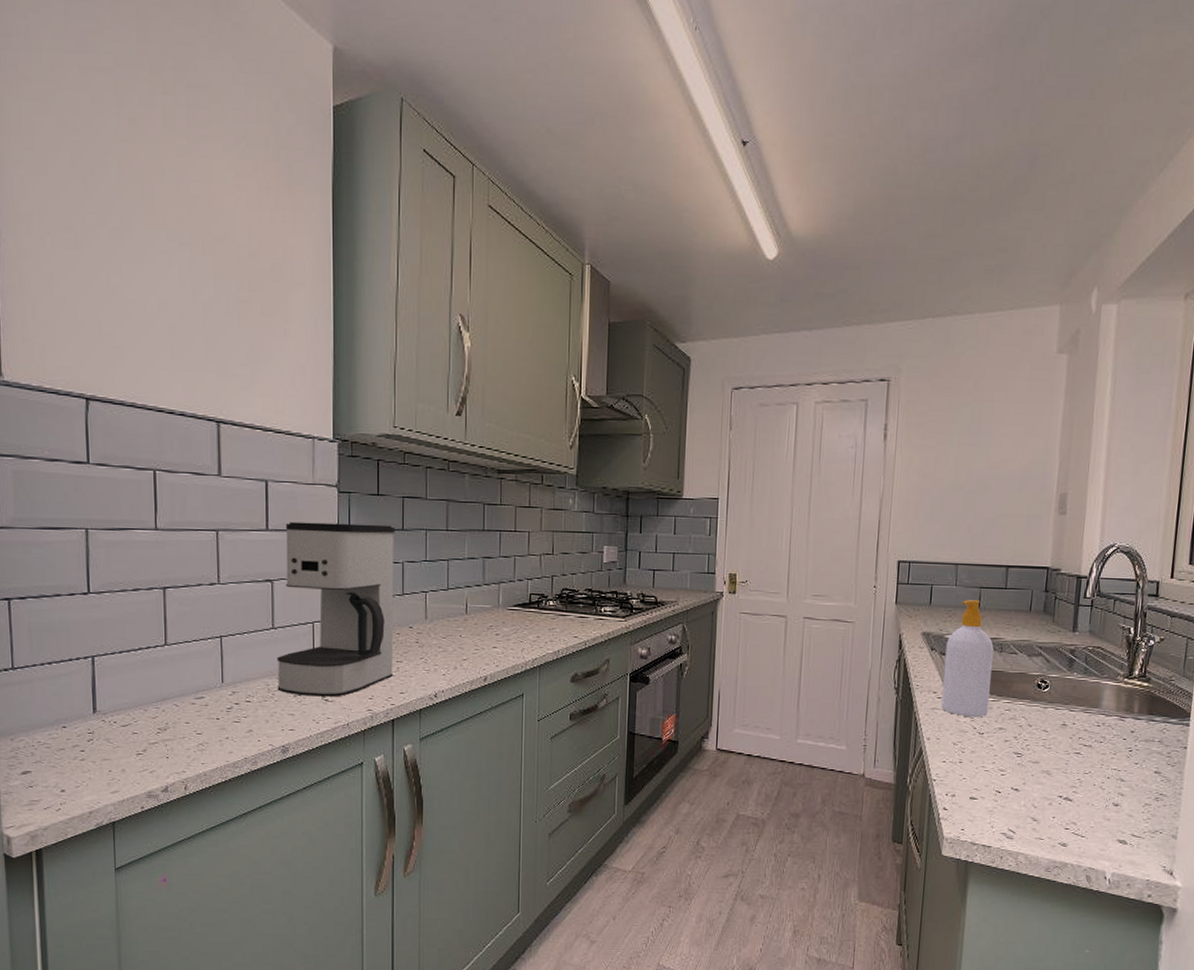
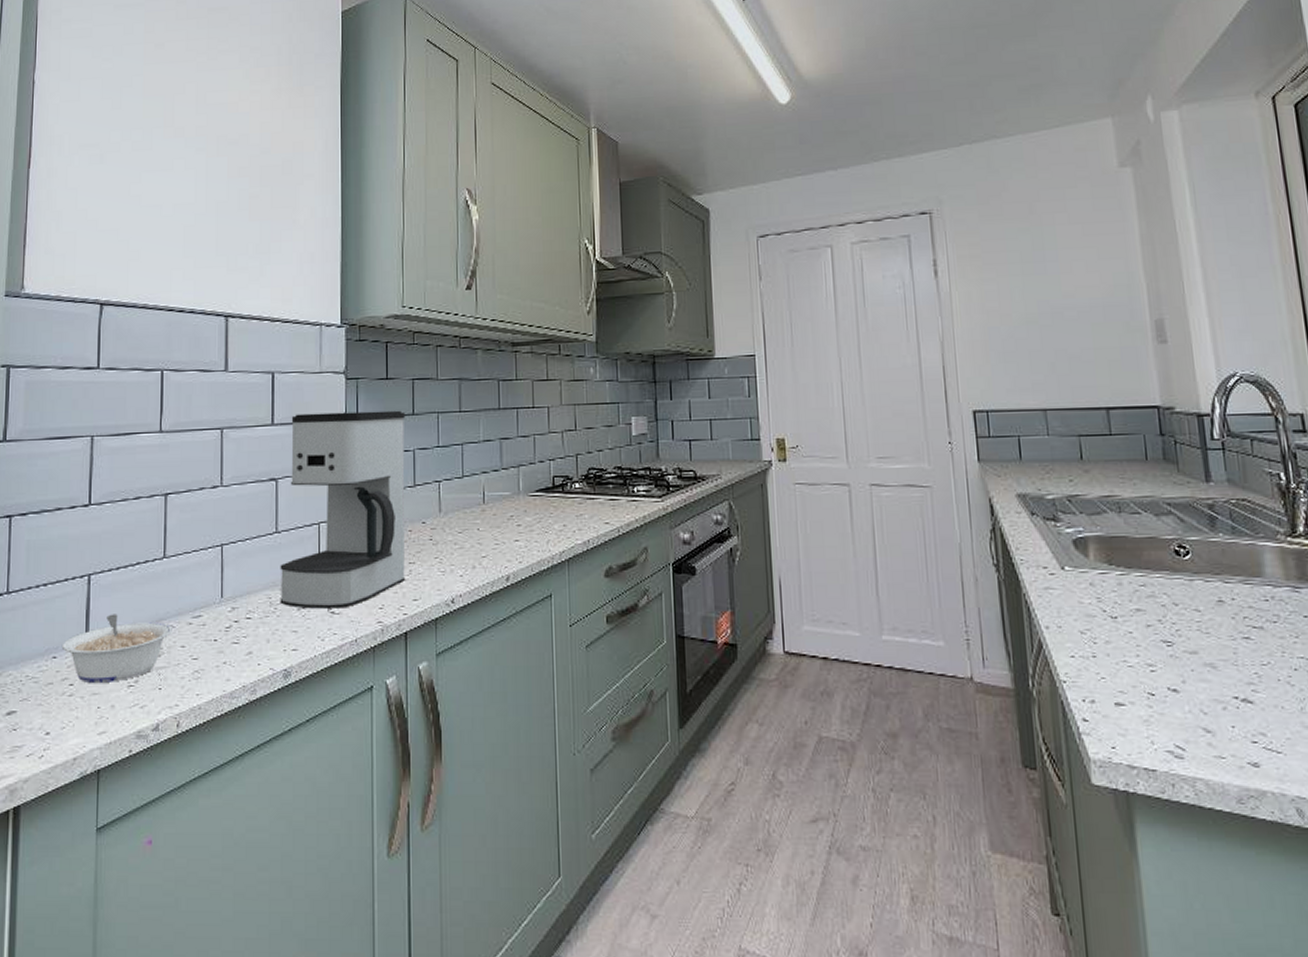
legume: none [70,692,177,751] -> present [61,614,172,684]
soap bottle: present [941,600,994,718] -> none [1049,451,1119,597]

